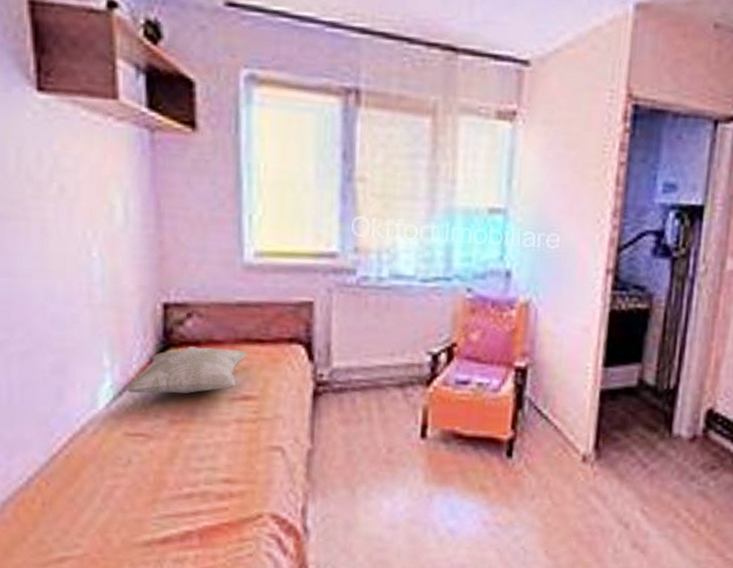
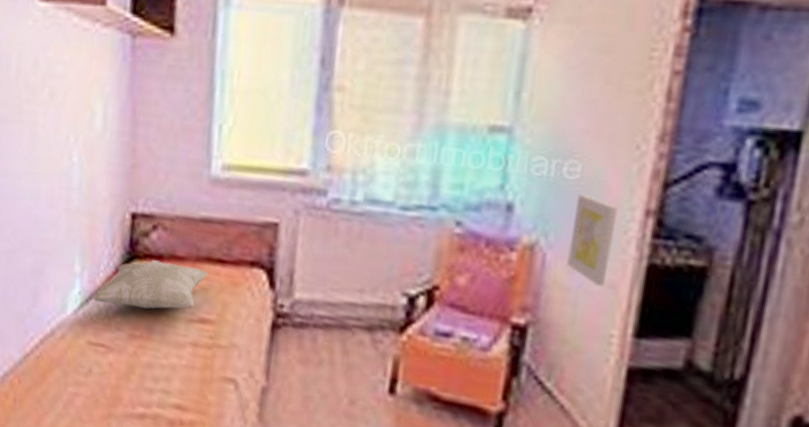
wall art: none [553,260,588,330] -> present [567,194,619,286]

